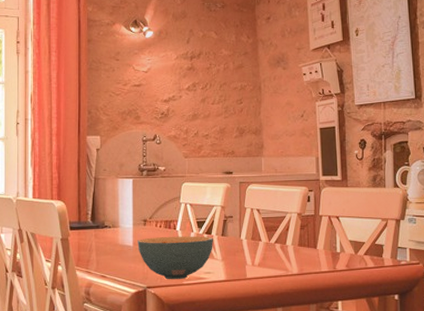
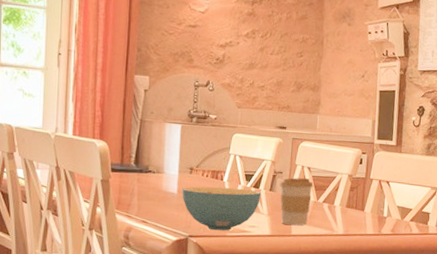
coffee cup: none [231,221,264,268] -> present [279,177,314,225]

